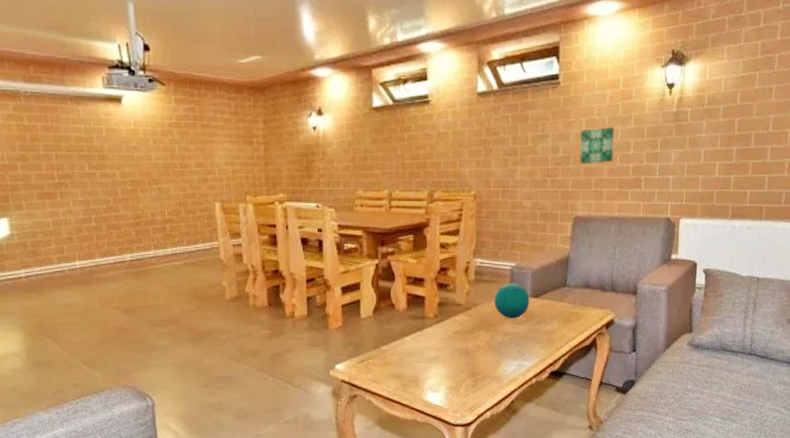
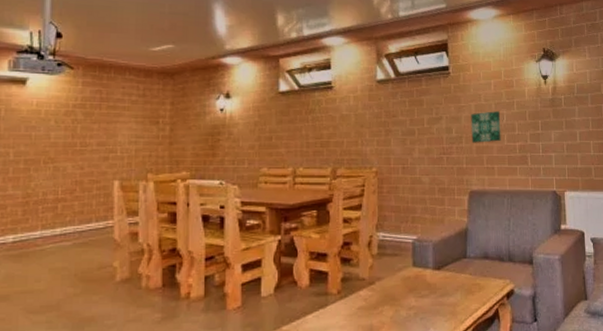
decorative orb: present [494,283,530,319] -> none [398,256,433,292]

